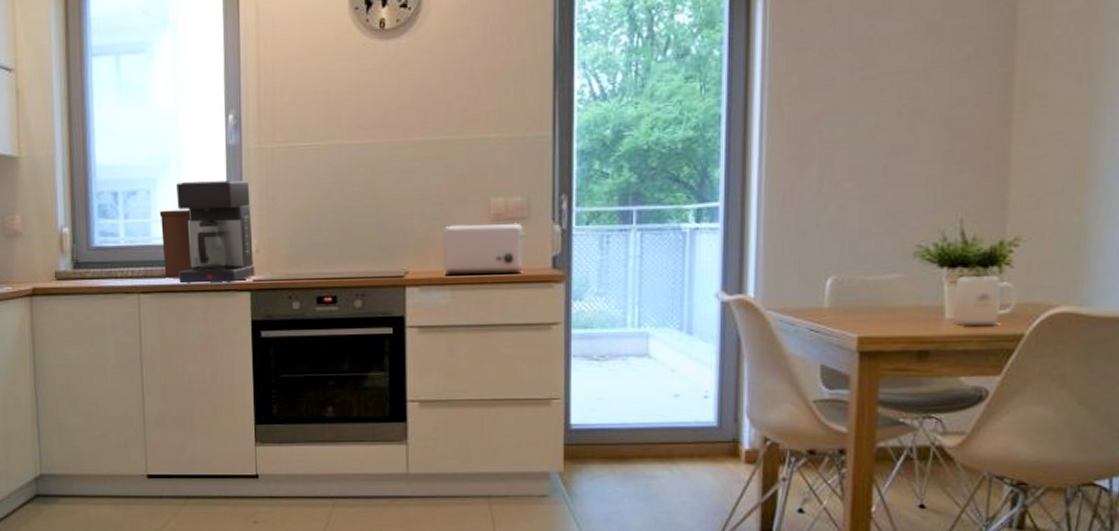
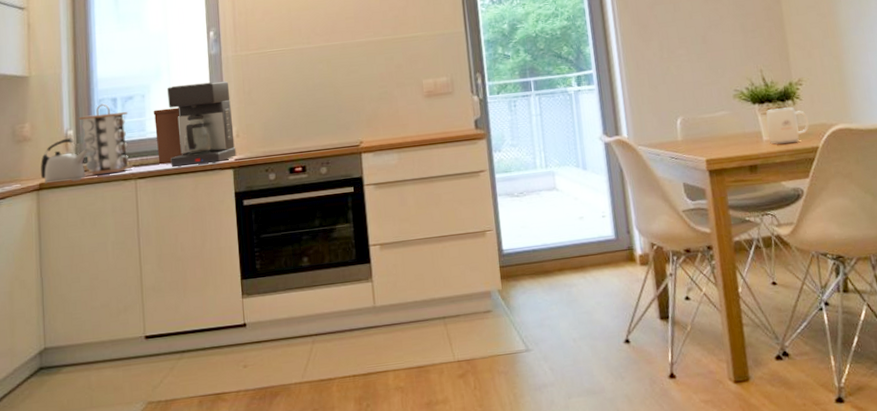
kettle: none [33,236,87,291] -> present [41,138,89,185]
spice rack: none [75,197,136,285] -> present [79,103,133,176]
toaster: present [442,222,527,276] -> none [387,97,454,142]

